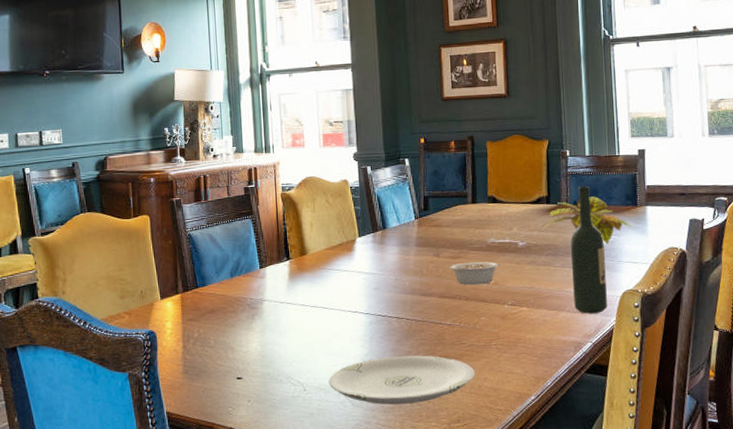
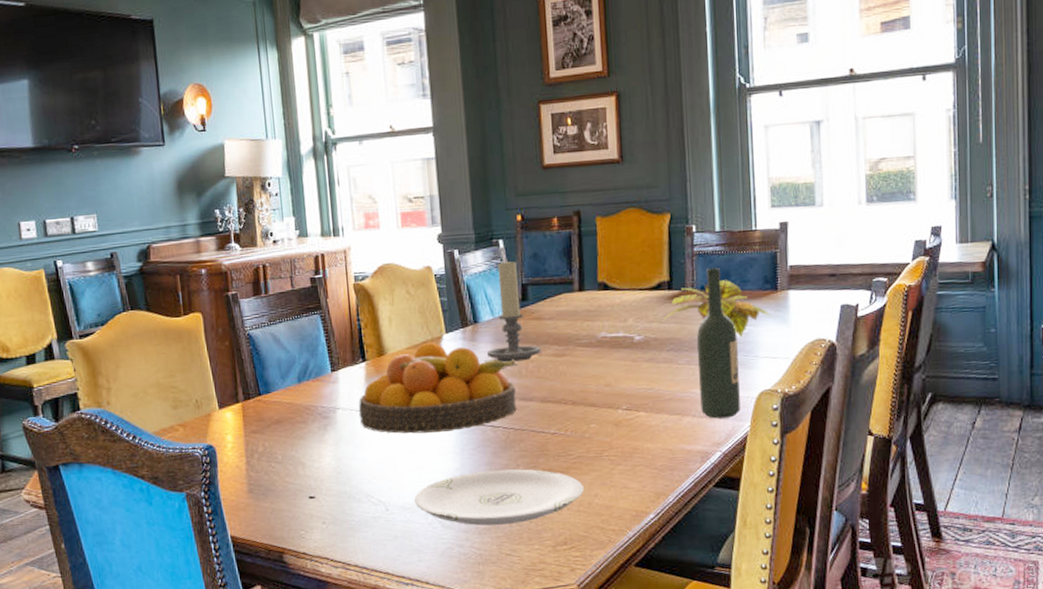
fruit bowl: none [282,244,419,323] -> present [358,342,517,434]
candle holder: none [394,176,440,263] -> present [487,261,541,363]
legume: present [449,262,499,286] -> none [553,359,612,388]

